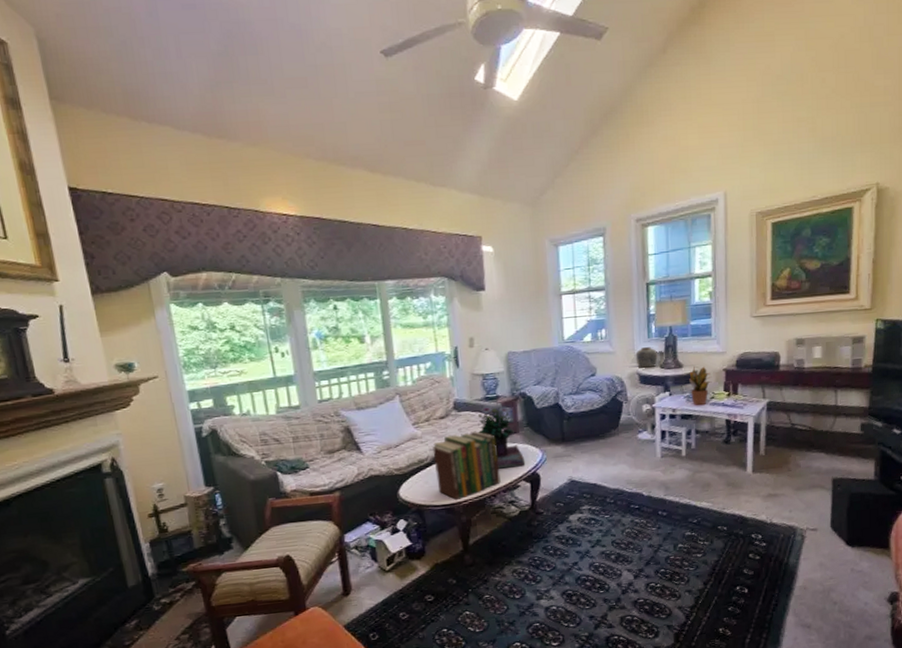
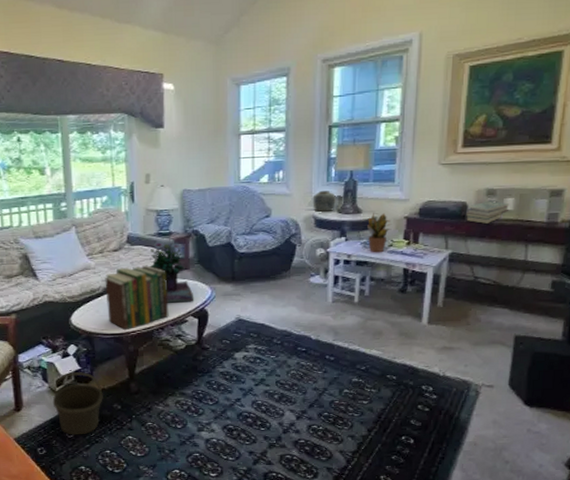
basket: none [383,547,437,616] -> present [52,371,103,435]
books: none [778,349,818,373] -> present [465,200,510,225]

